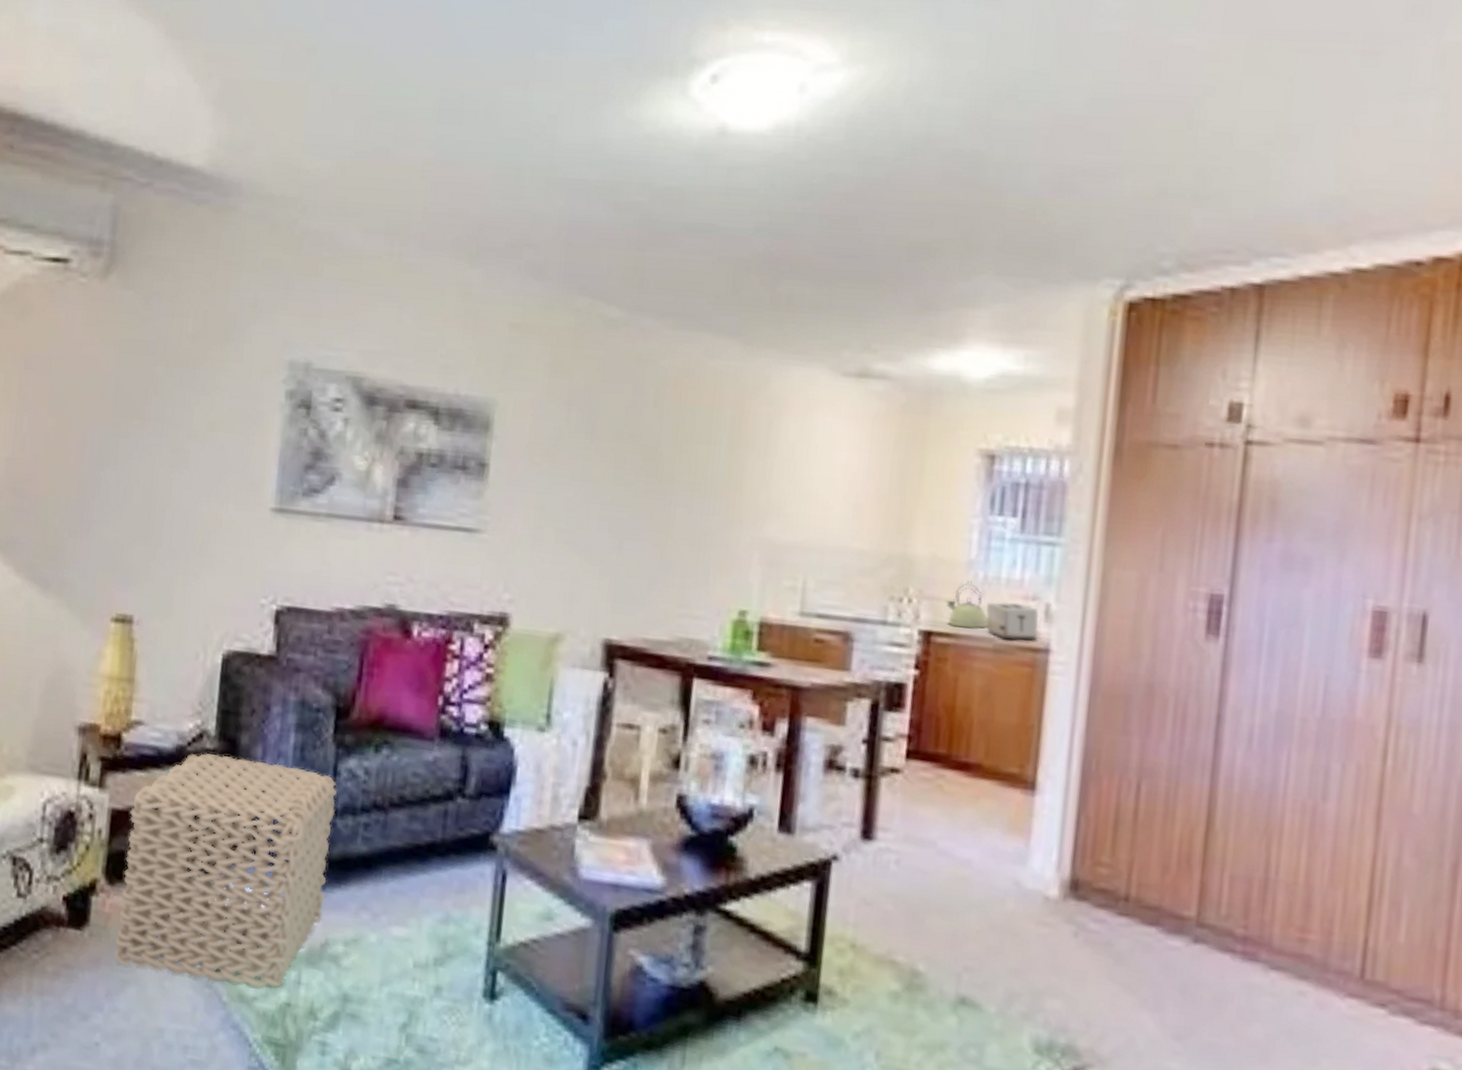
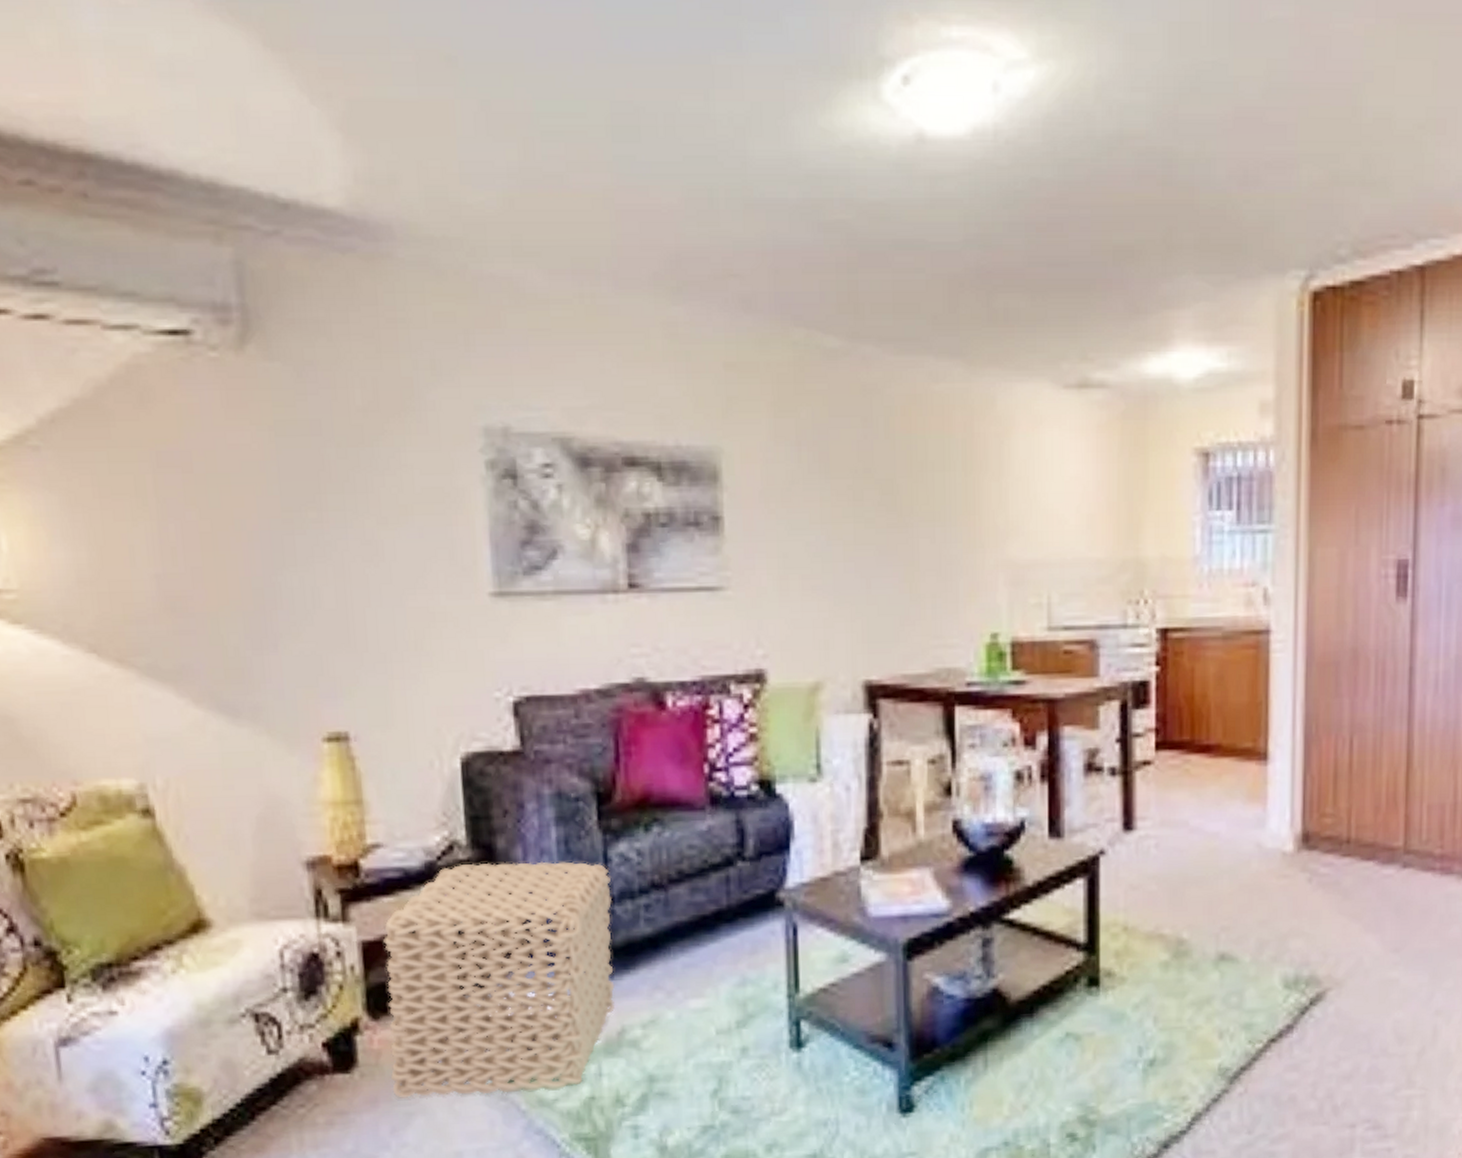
kettle: present [946,583,989,629] -> none [1178,578,1216,621]
toaster: present [986,601,1038,642] -> none [1214,590,1259,626]

